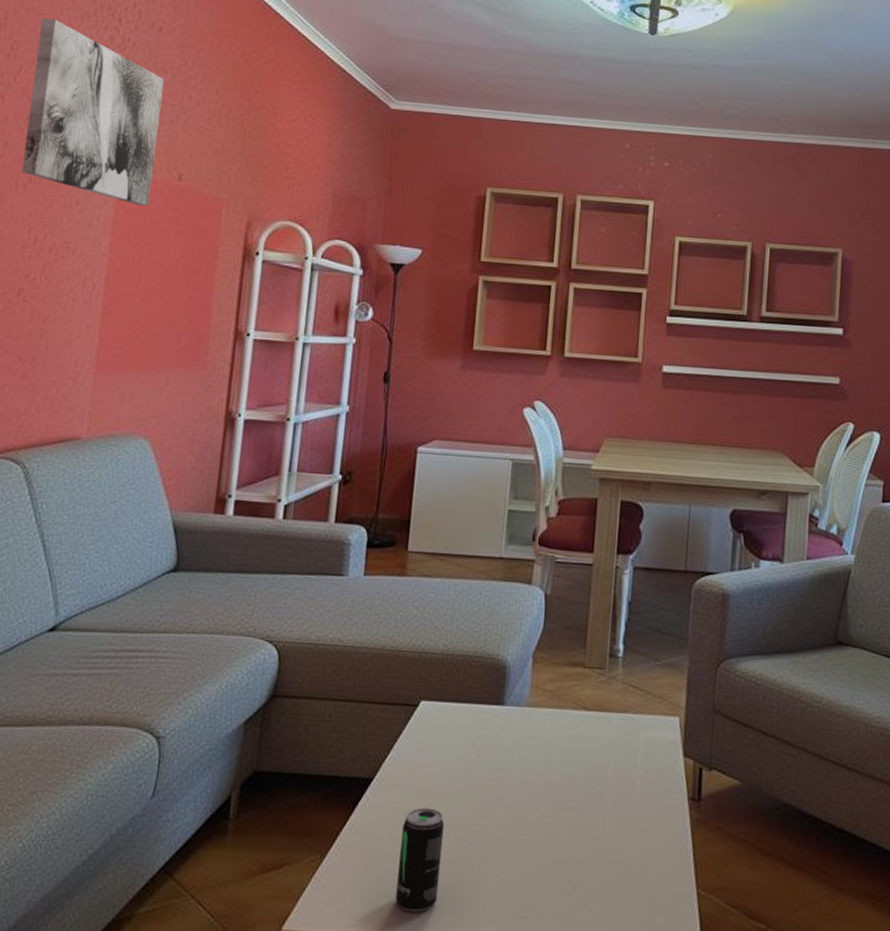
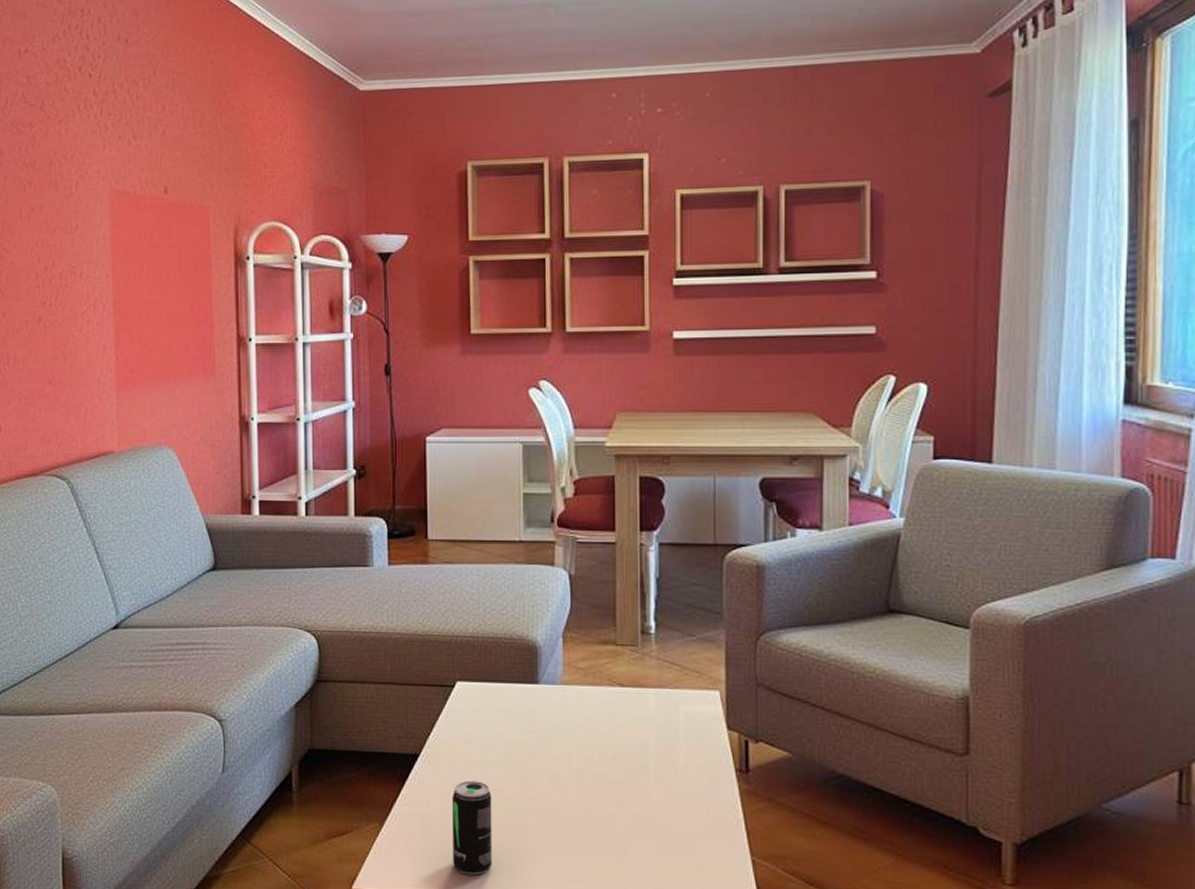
wall art: present [21,18,165,207] -> none [17,47,141,224]

